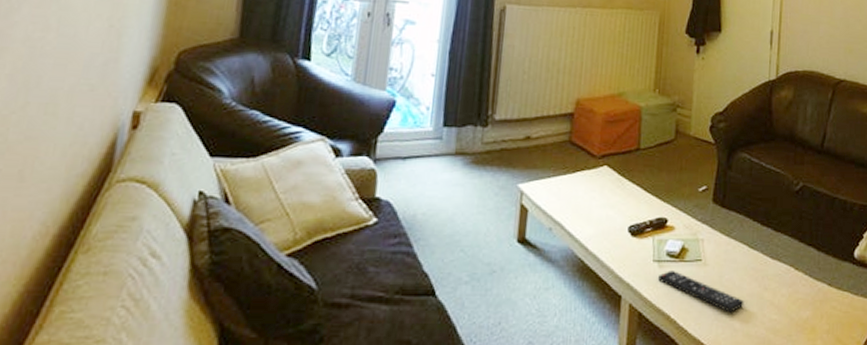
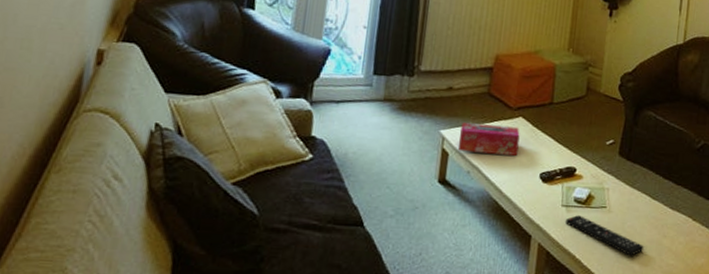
tissue box: none [537,175,605,208] -> present [457,123,520,156]

